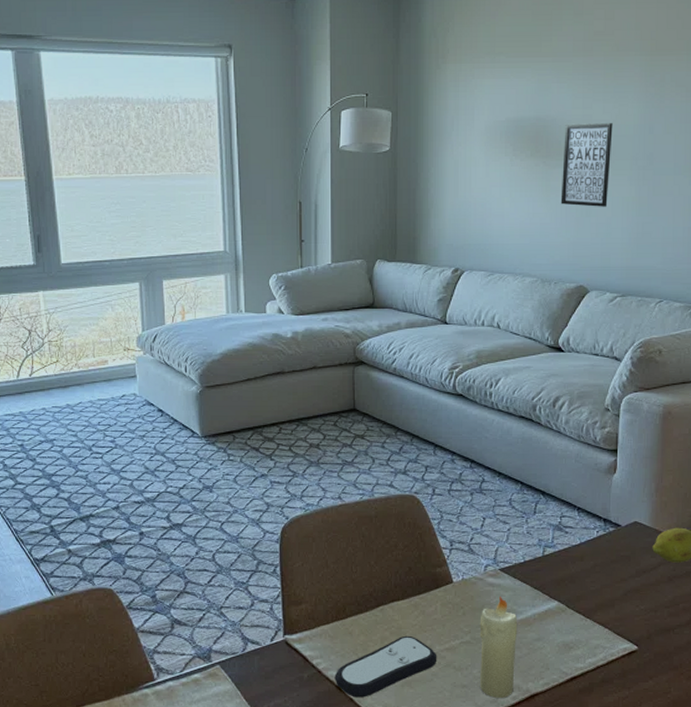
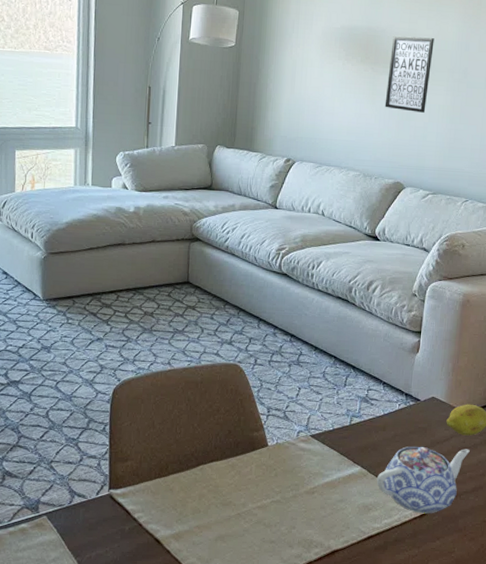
remote control: present [334,635,437,697] -> none [154,493,250,550]
candle: present [479,596,518,699] -> none [286,460,324,554]
teapot: none [576,576,682,651] -> present [376,446,470,514]

